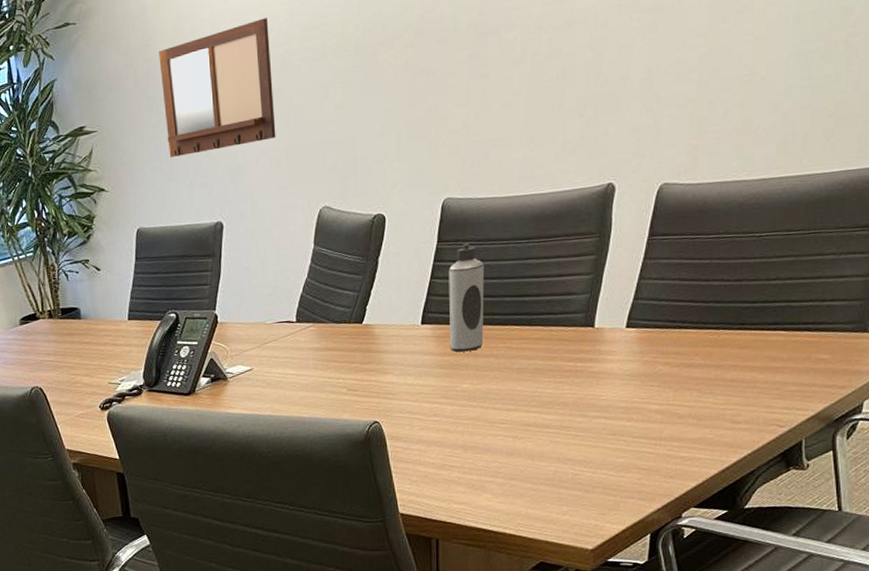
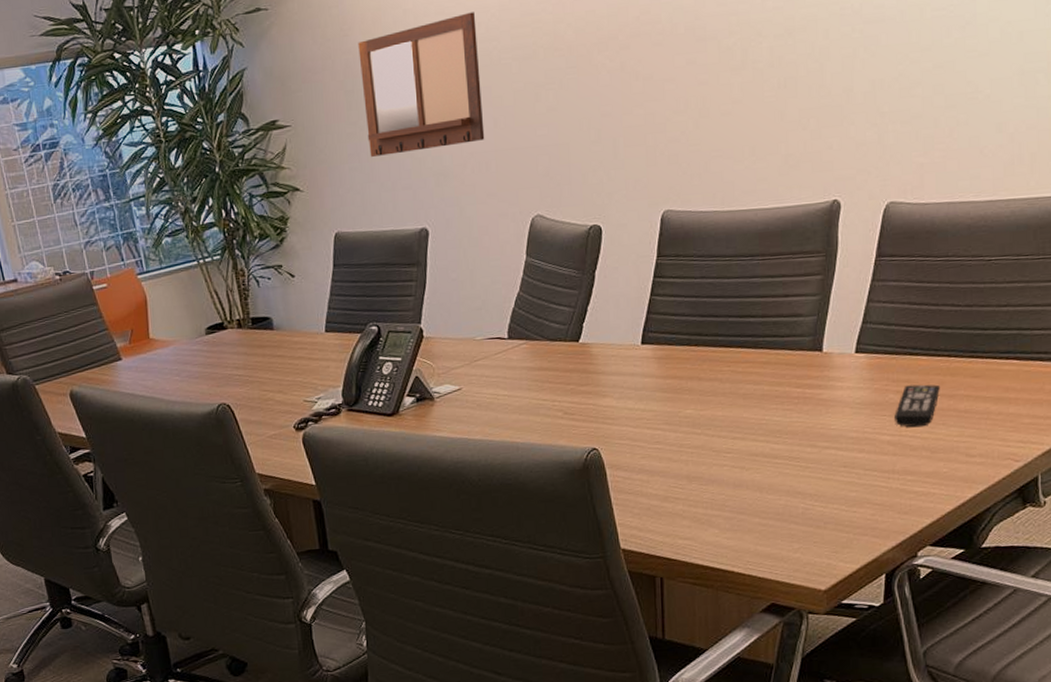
water bottle: present [448,243,485,352] -> none [669,259,708,375]
remote control: none [663,356,708,397] -> present [894,384,940,428]

